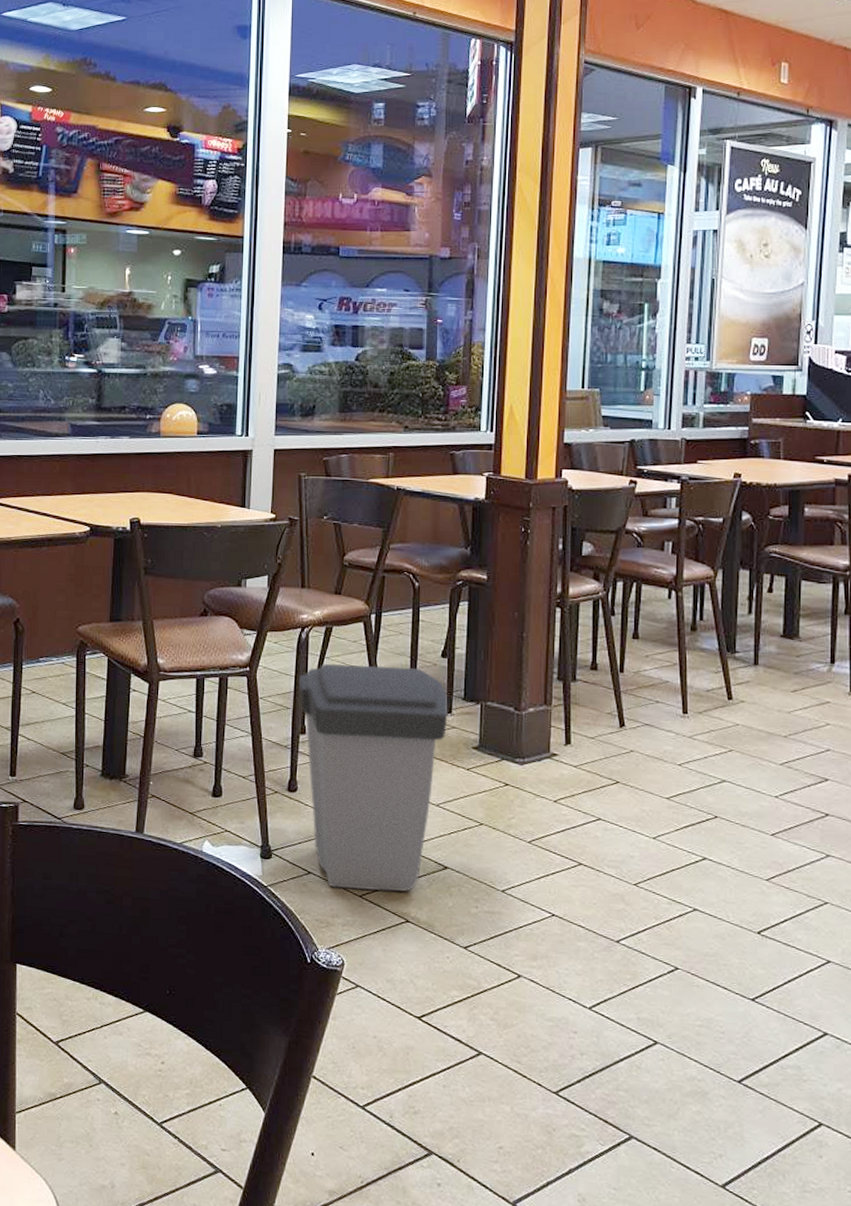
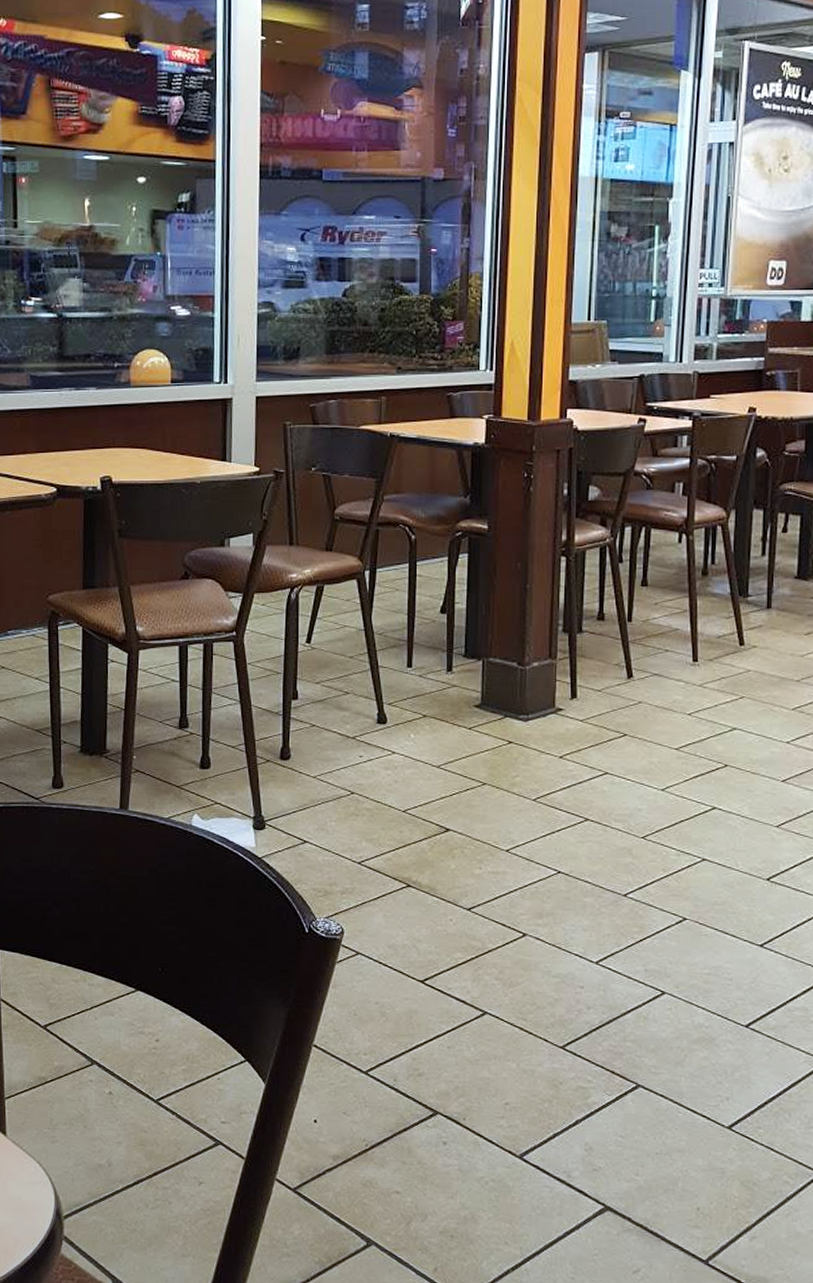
trash can: present [298,664,448,892] -> none [288,625,448,857]

